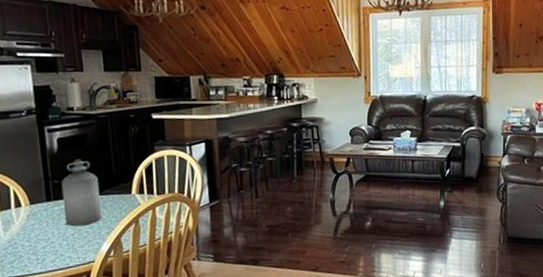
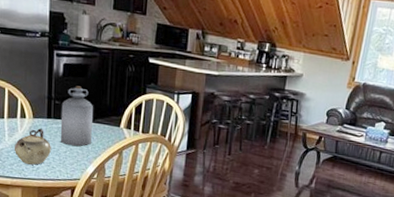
teapot: none [12,214,56,258] -> present [15,128,51,165]

